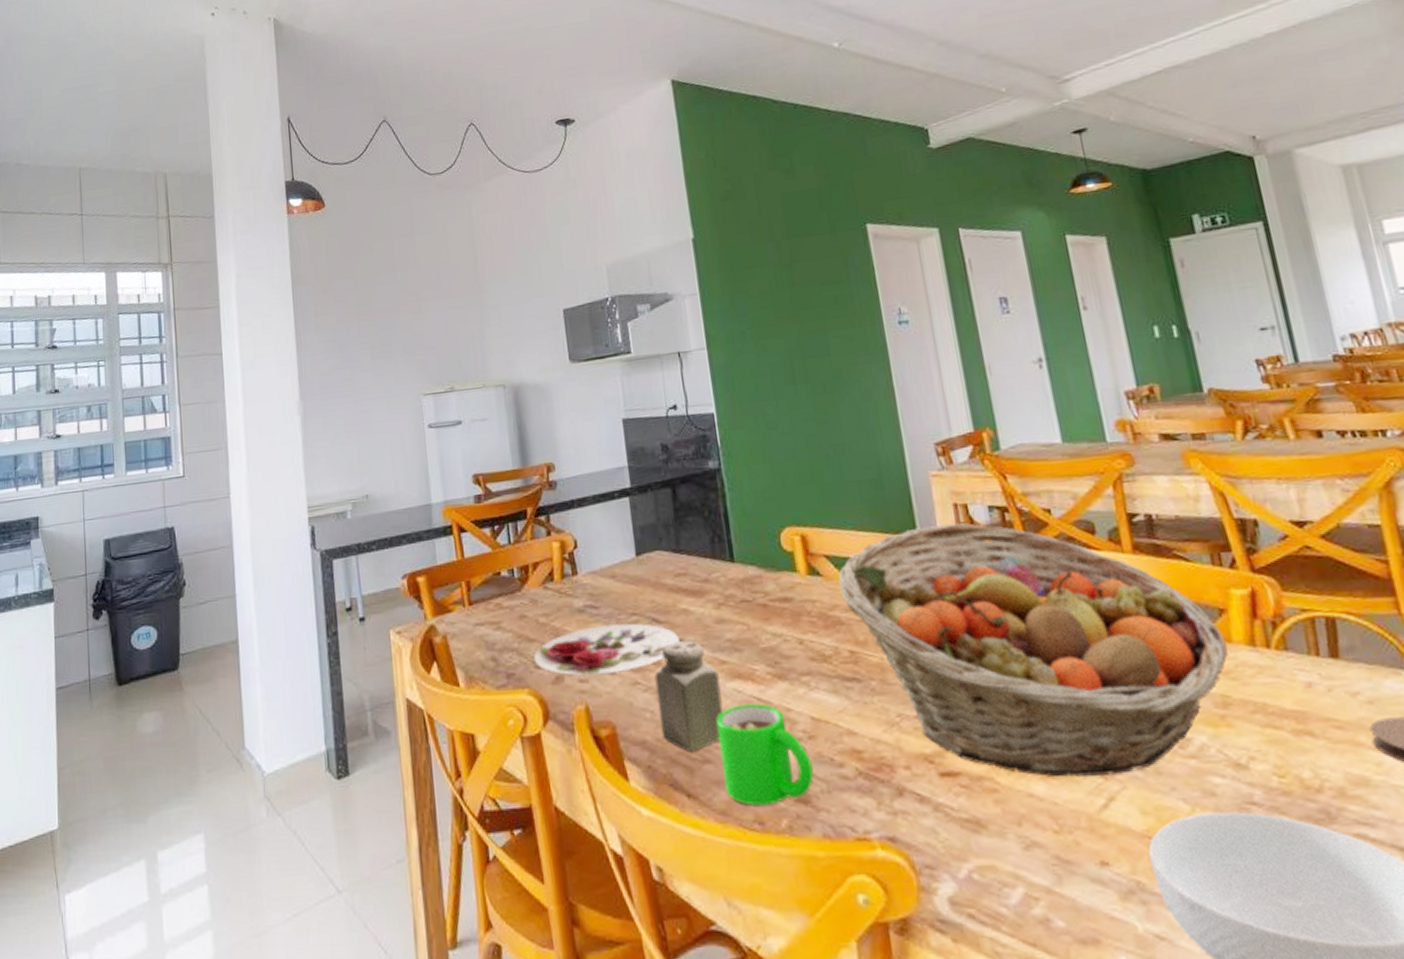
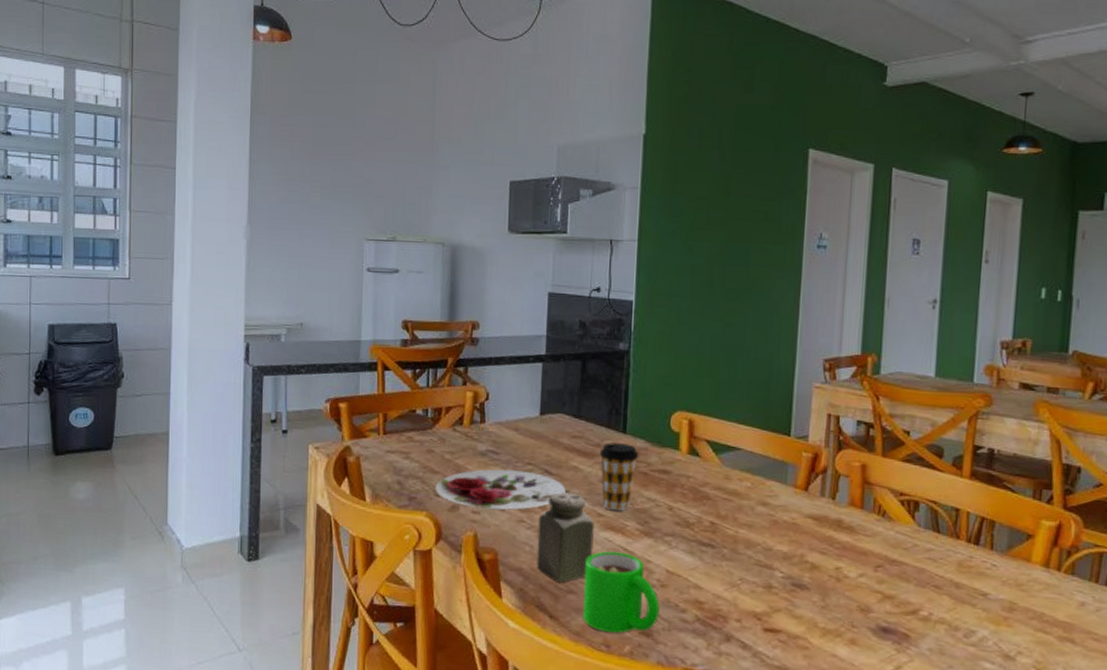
coffee cup: none [708,573,755,655] -> present [599,443,639,511]
fruit basket: present [838,523,1228,778] -> none [713,429,1026,650]

